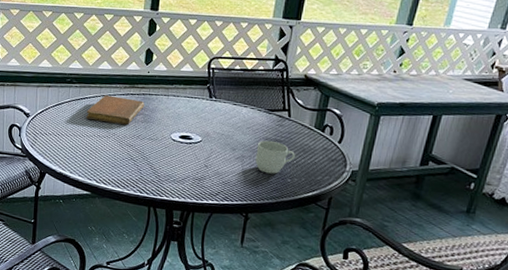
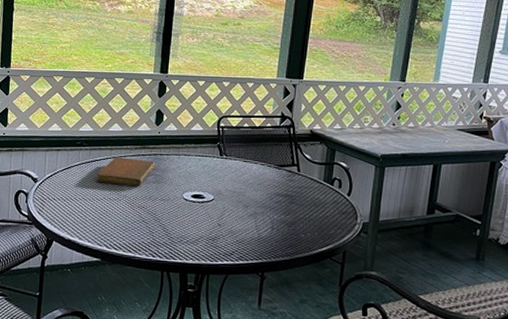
mug: present [255,140,295,174] -> none [268,195,307,230]

